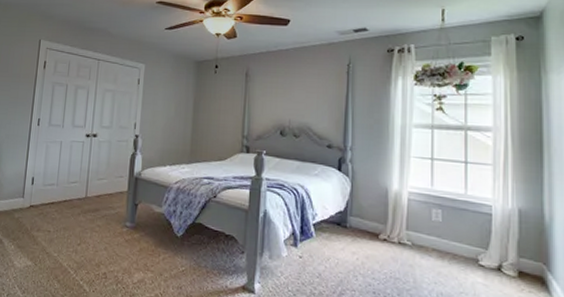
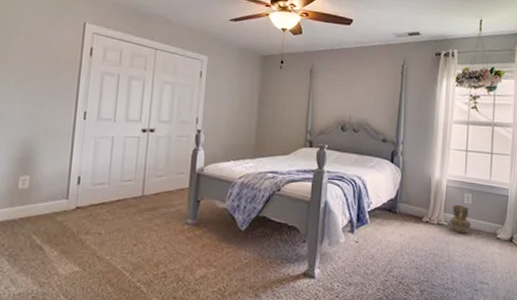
ceramic jug: none [414,221,443,257] -> present [450,204,471,234]

